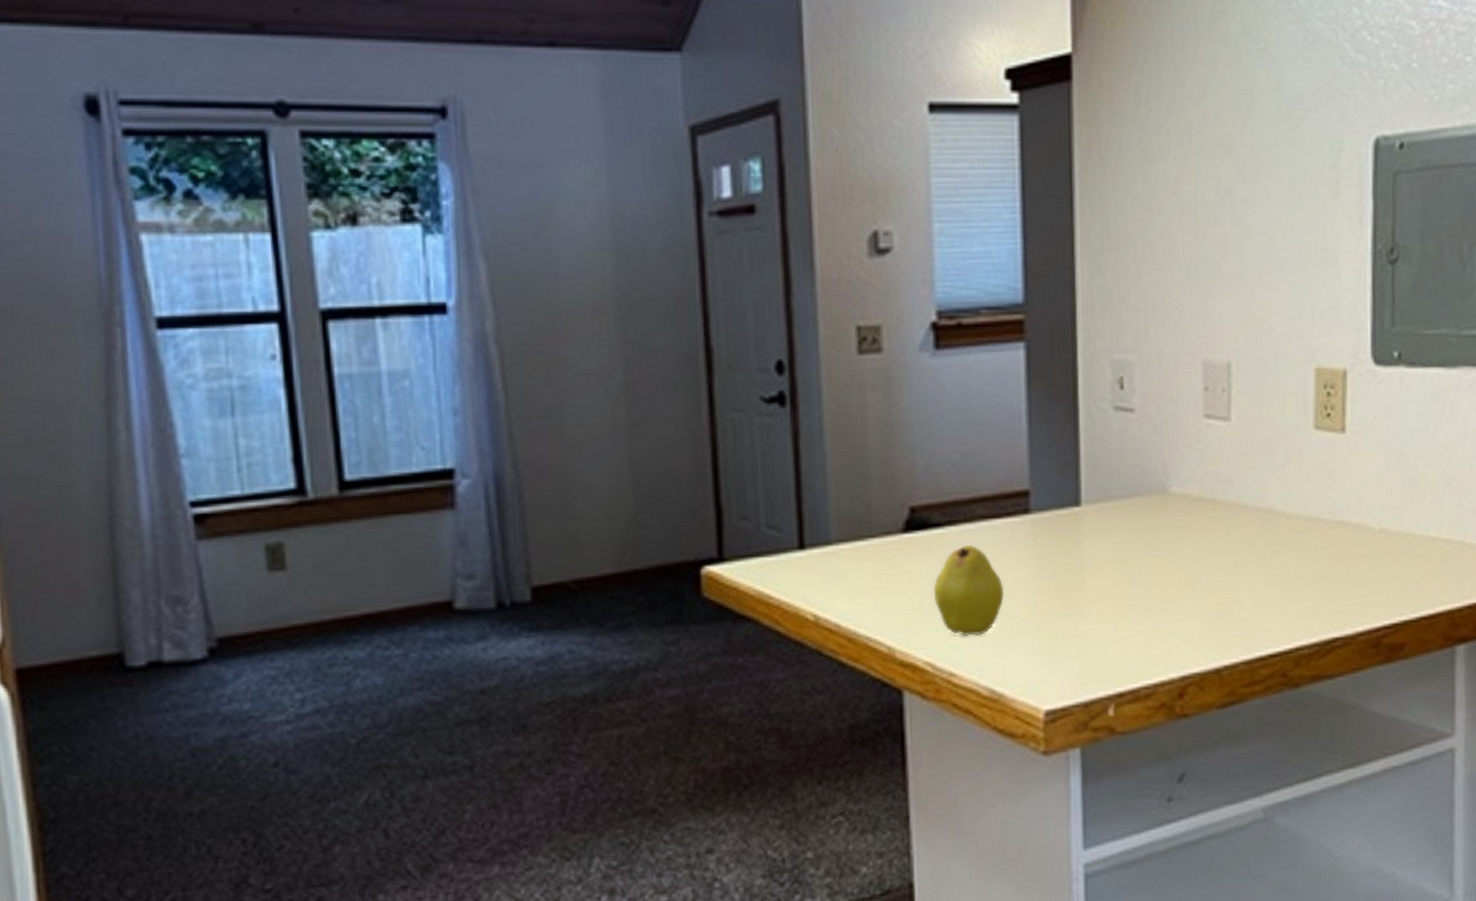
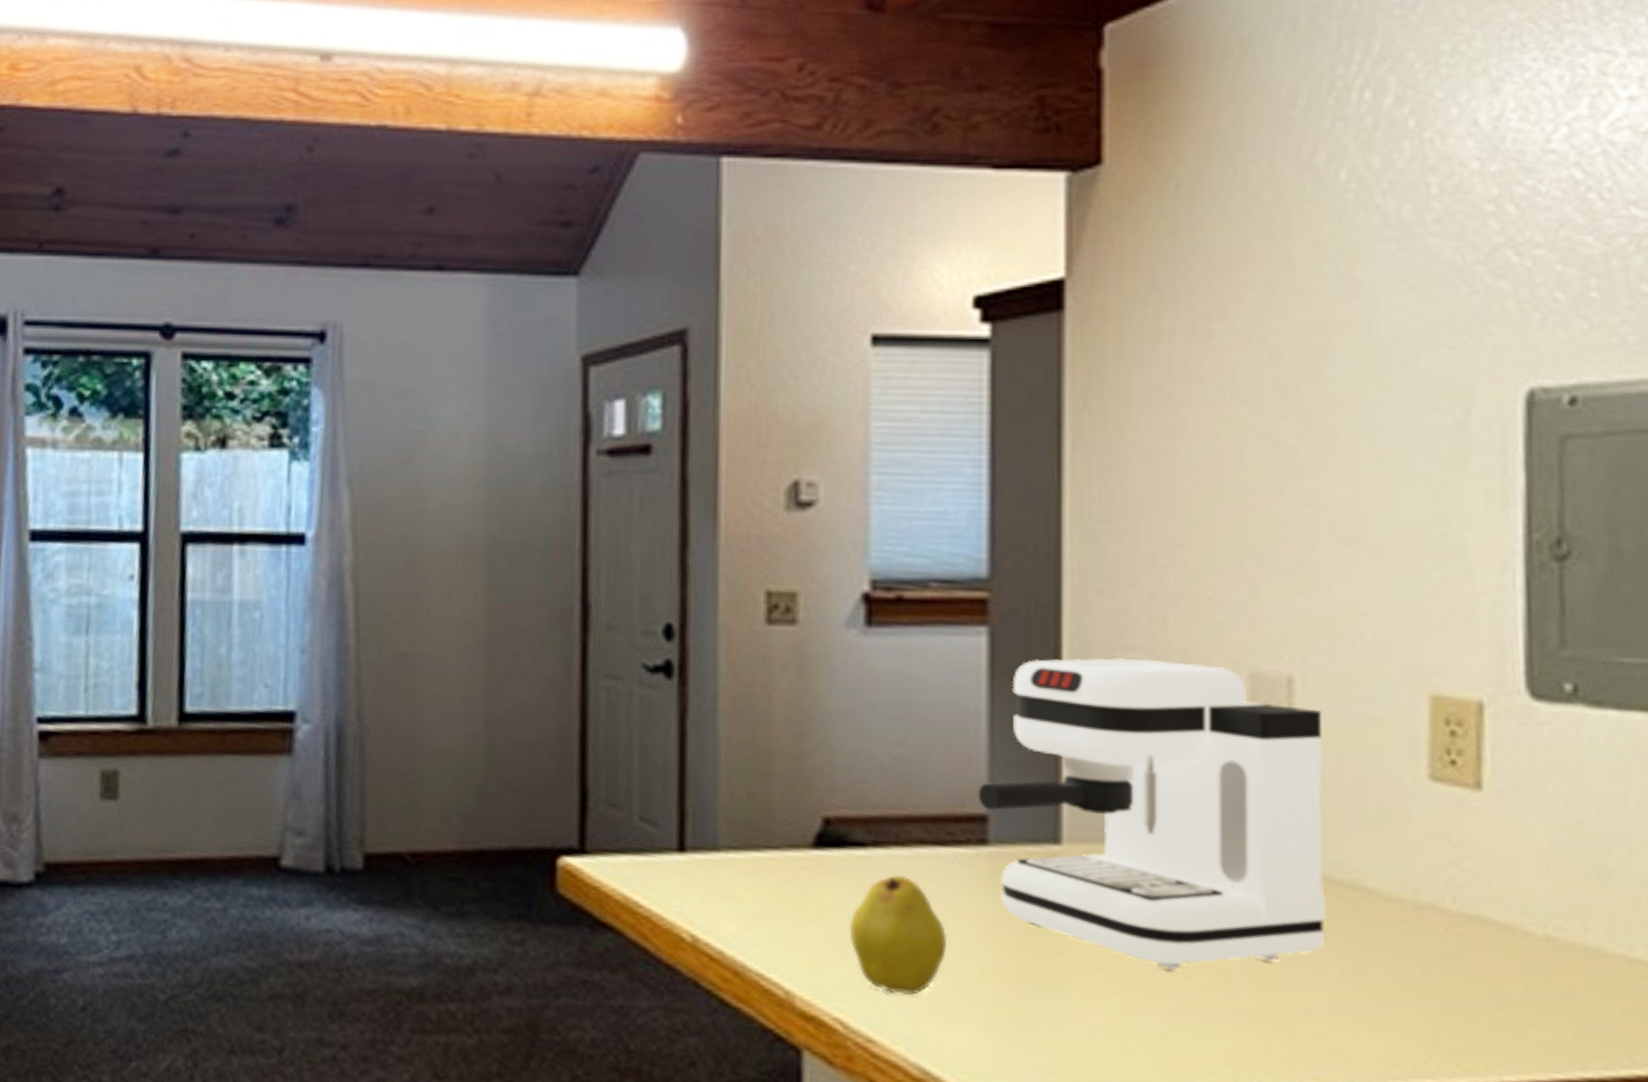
coffee maker: none [1021,358,1252,588] -> present [977,658,1326,970]

